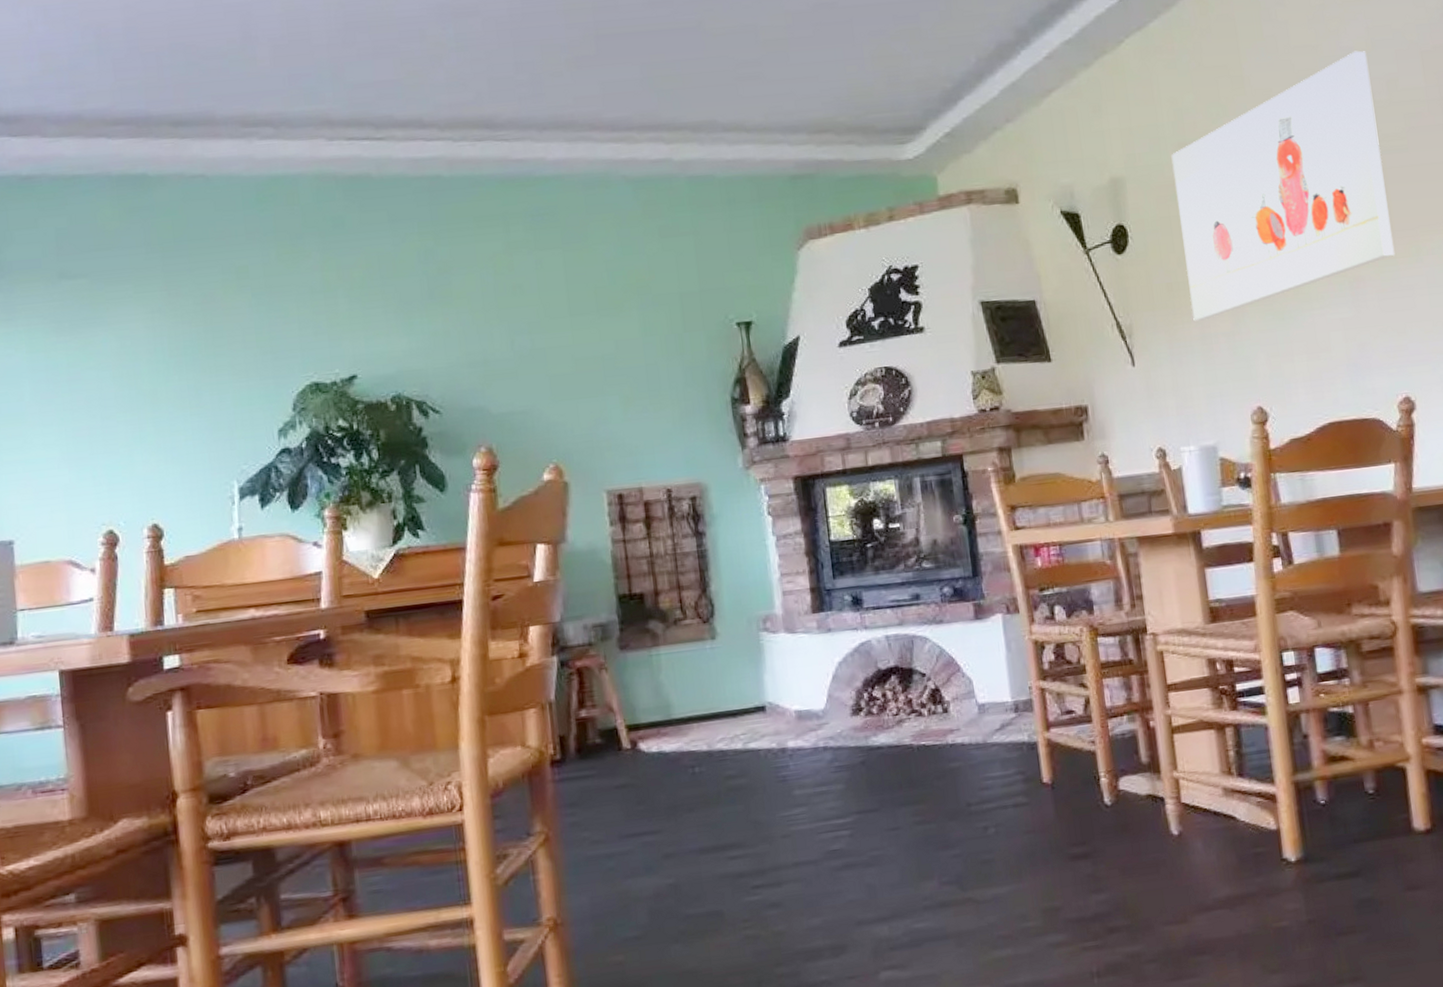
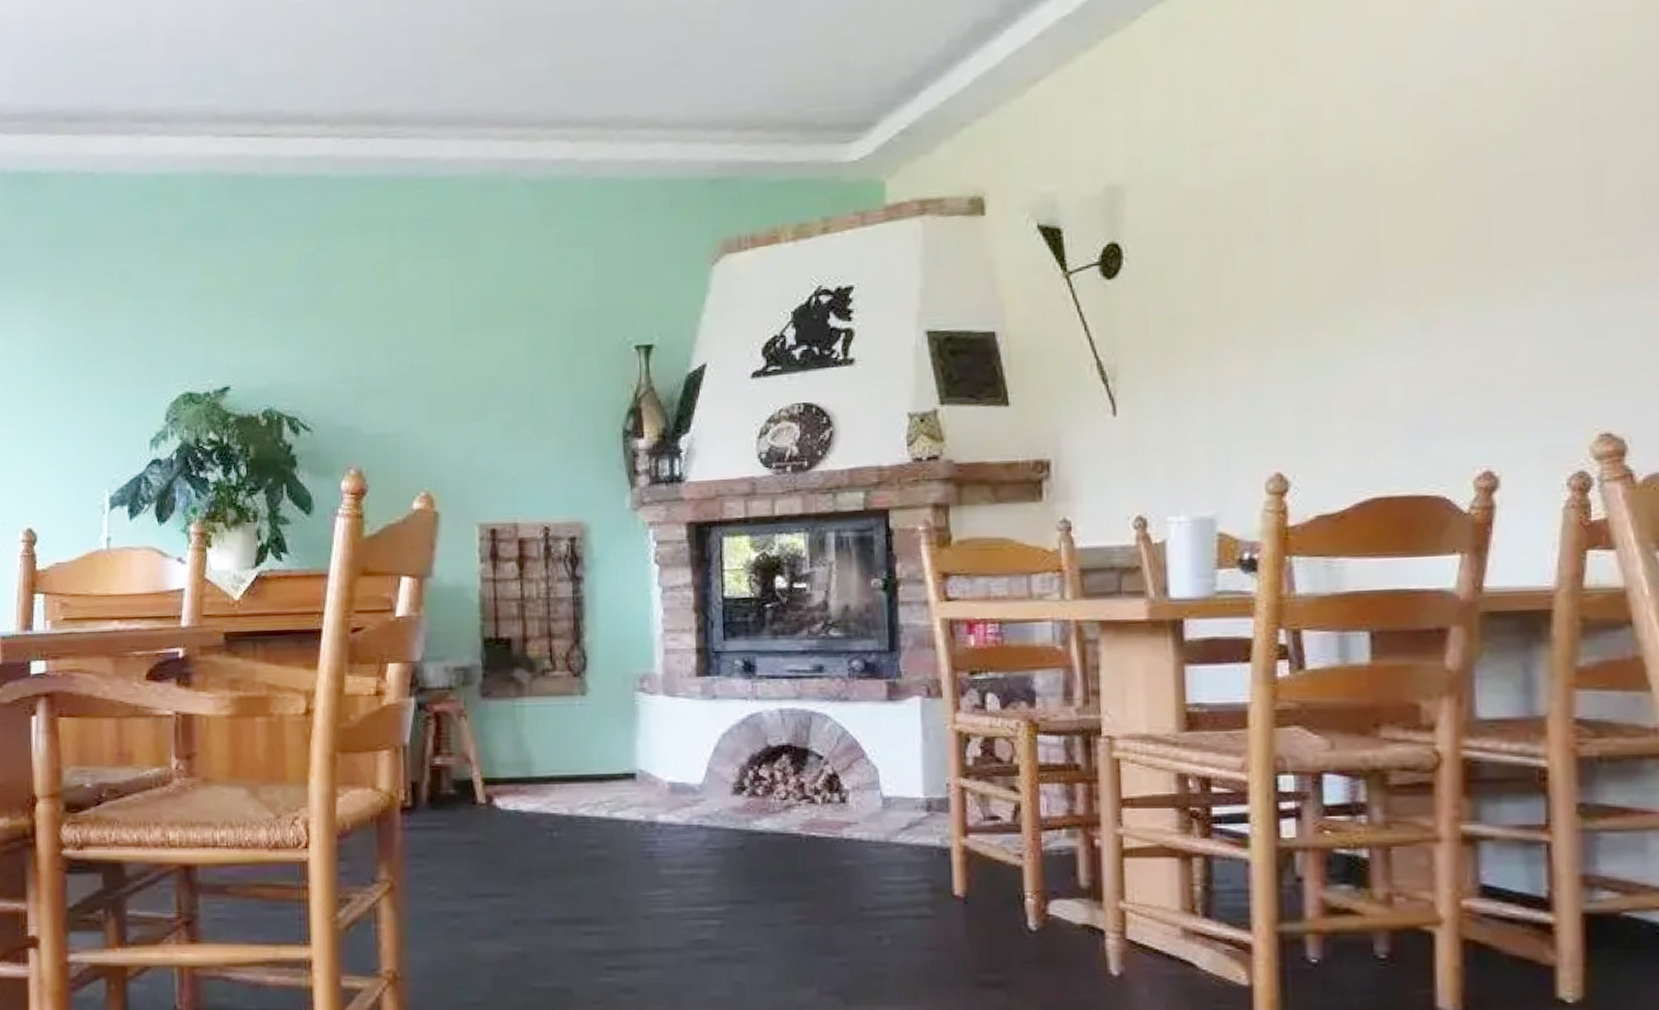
wall art: present [1171,50,1395,322] -> none [1189,23,1492,365]

